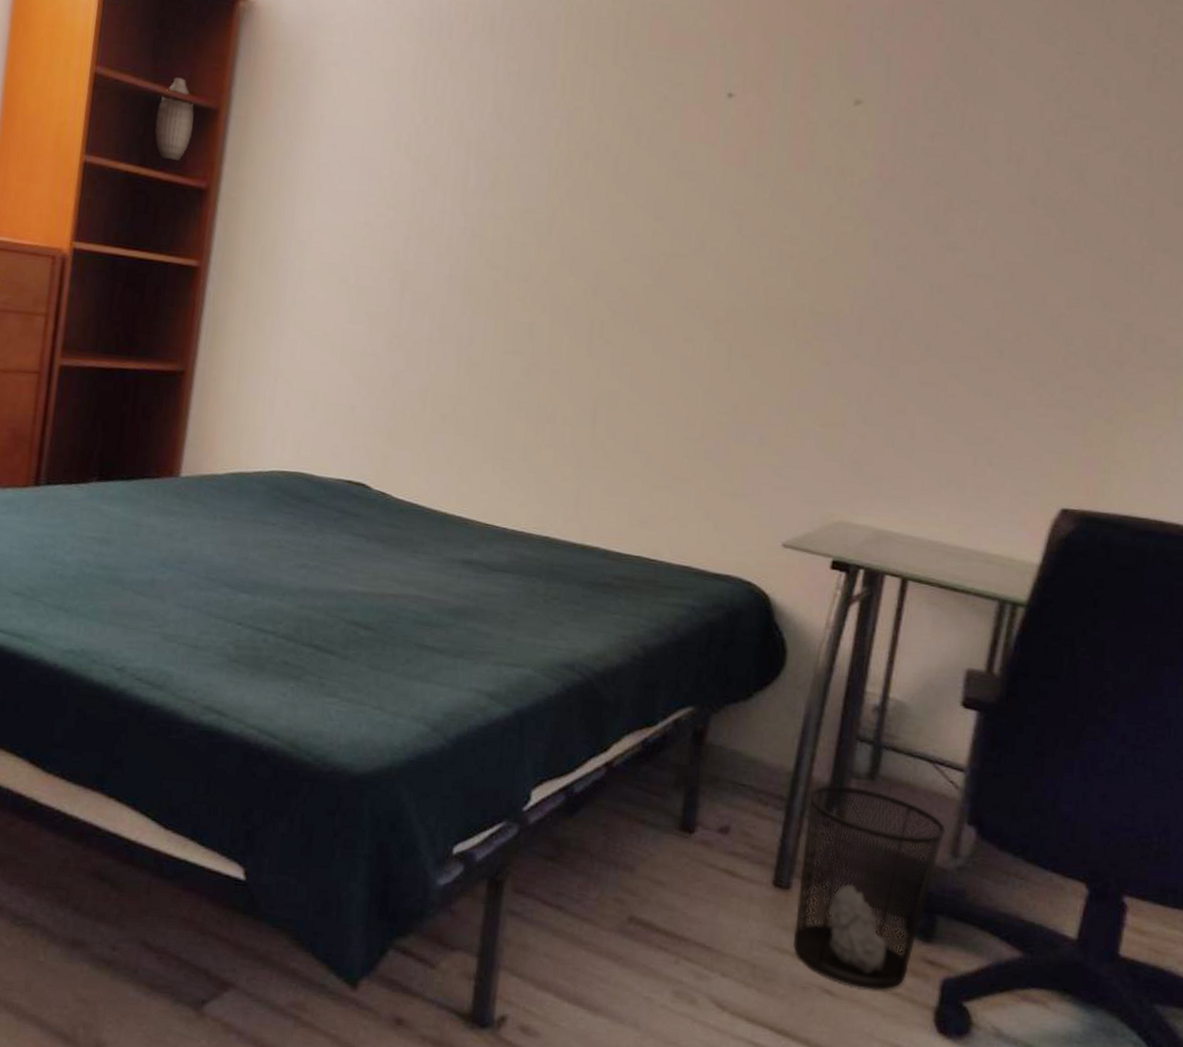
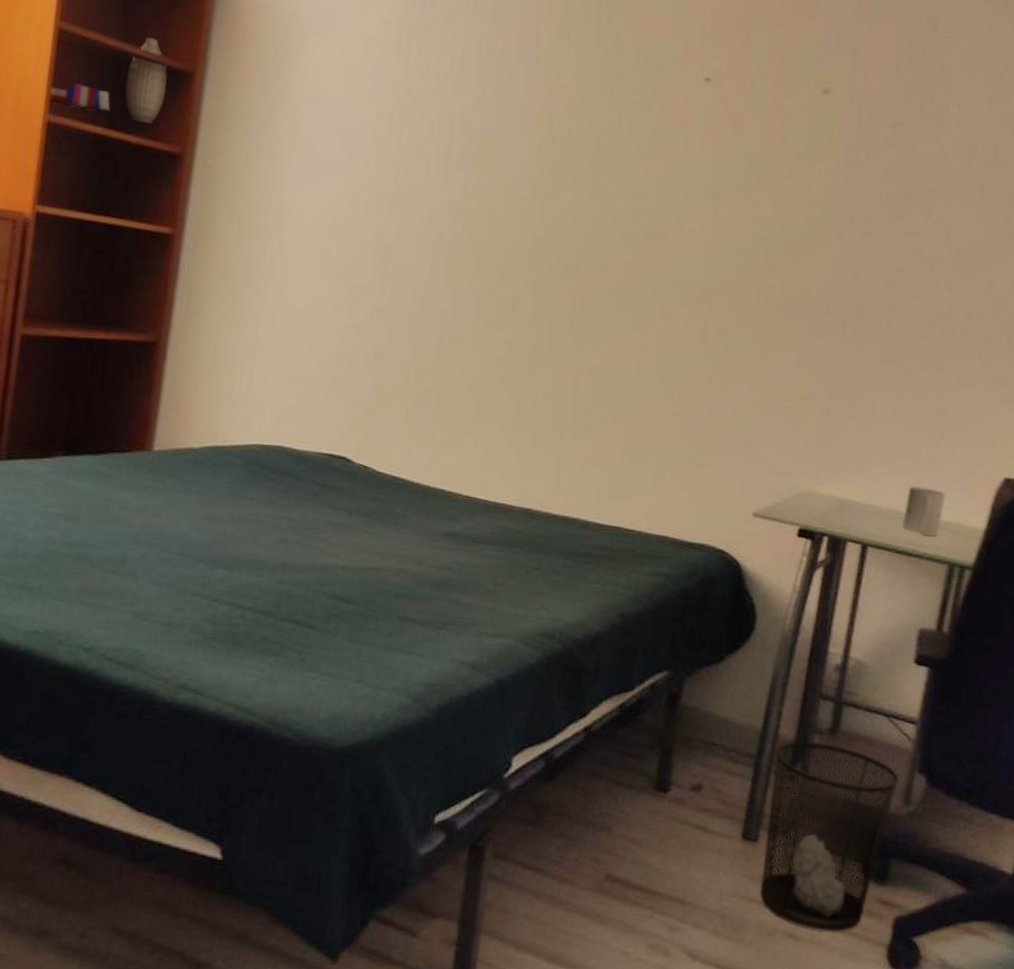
books: none [84,123,141,150] -> present [47,81,110,112]
mug: none [945,516,996,571] -> present [901,485,947,537]

